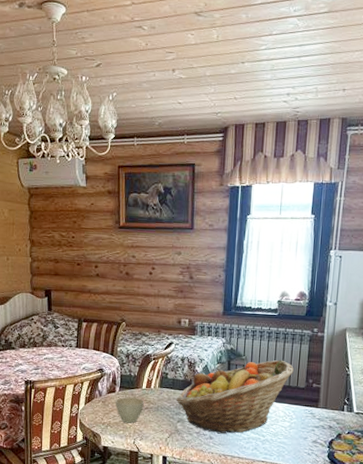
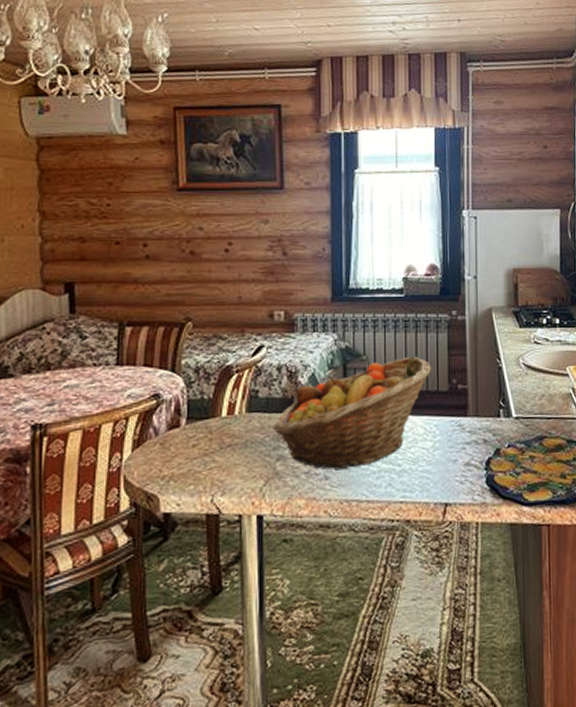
cup: present [115,397,144,423] -> none [180,431,225,472]

